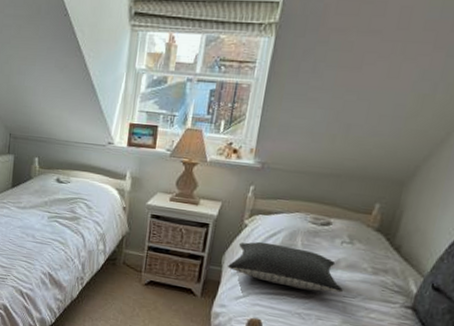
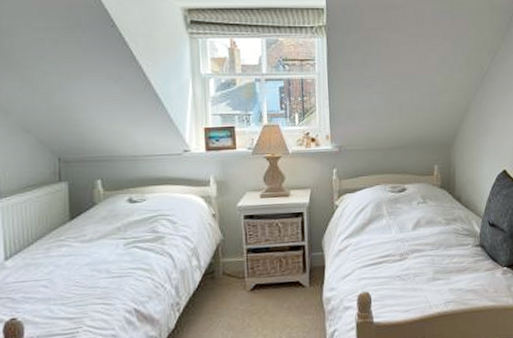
pillow: present [227,241,343,293] -> none [329,217,428,255]

